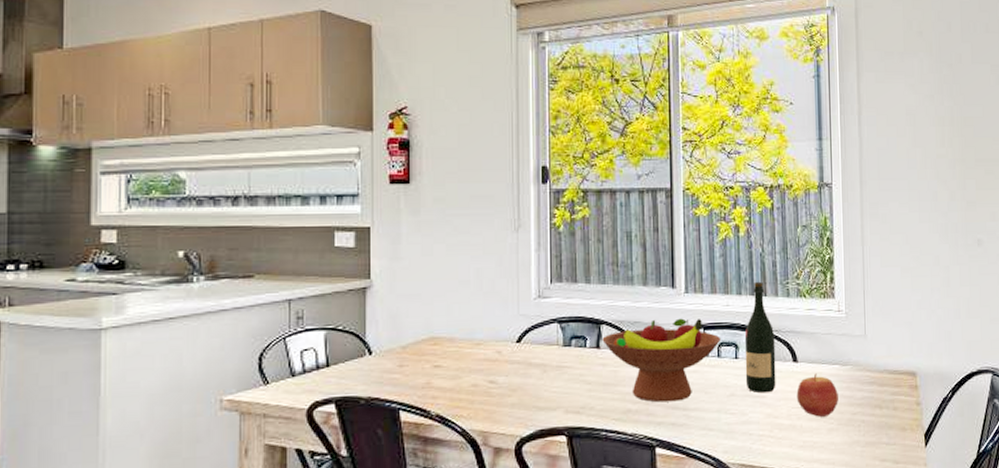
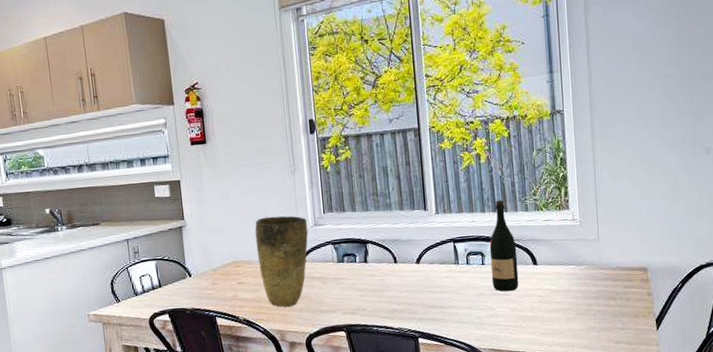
vase: none [462,282,530,401] -> present [255,216,309,307]
fruit bowl: present [602,318,721,403] -> none [369,234,469,303]
apple: present [796,373,838,417] -> none [537,273,575,309]

